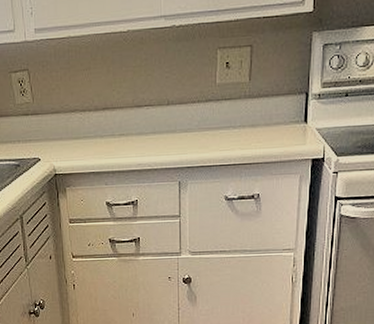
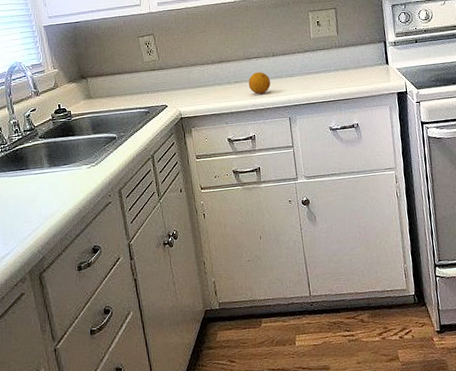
fruit: none [135,124,161,151] -> present [248,72,271,94]

